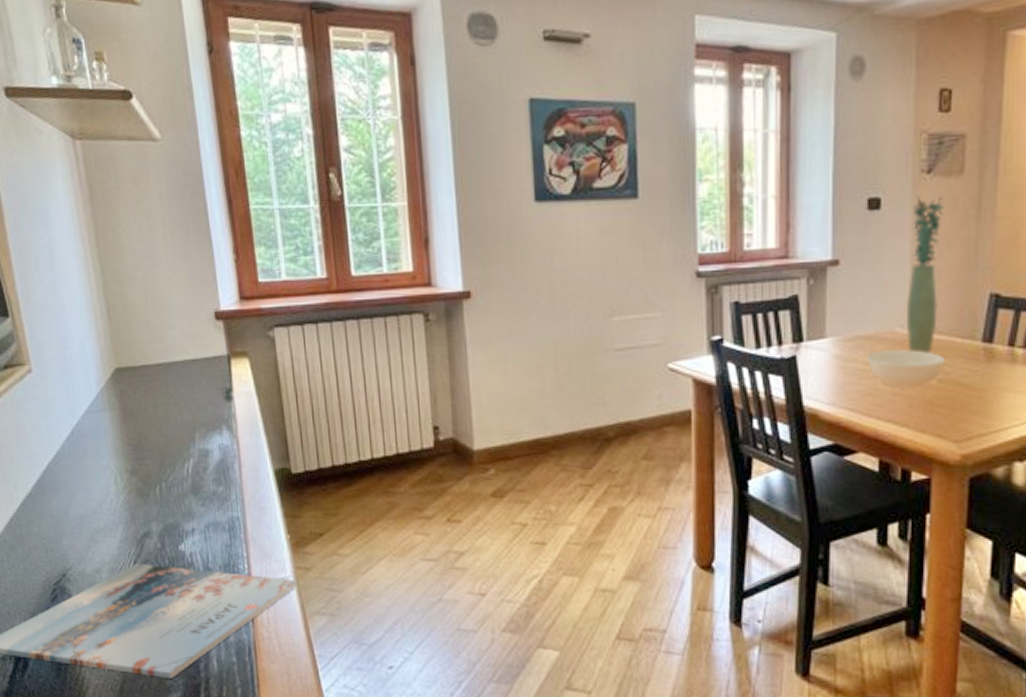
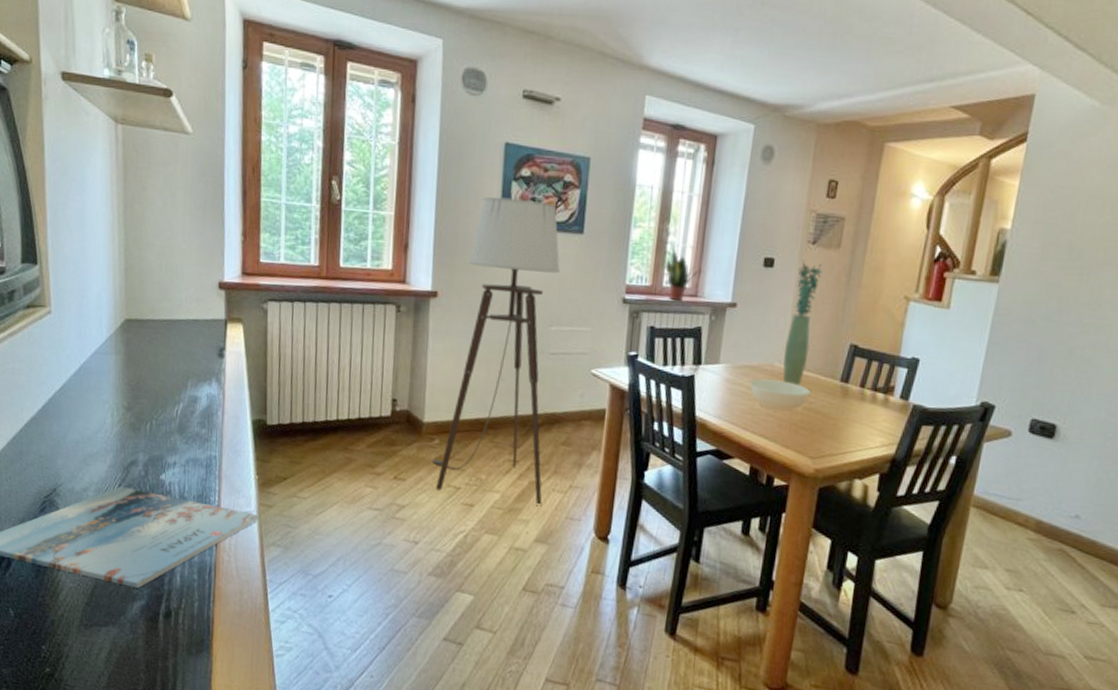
floor lamp: none [487,165,627,537] -> present [430,196,560,506]
potted plant: none [743,202,786,267] -> present [664,249,698,302]

